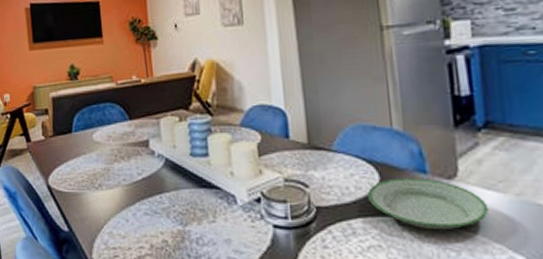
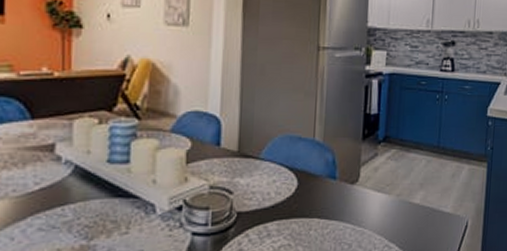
plate: present [367,178,489,231] -> none [285,183,377,228]

